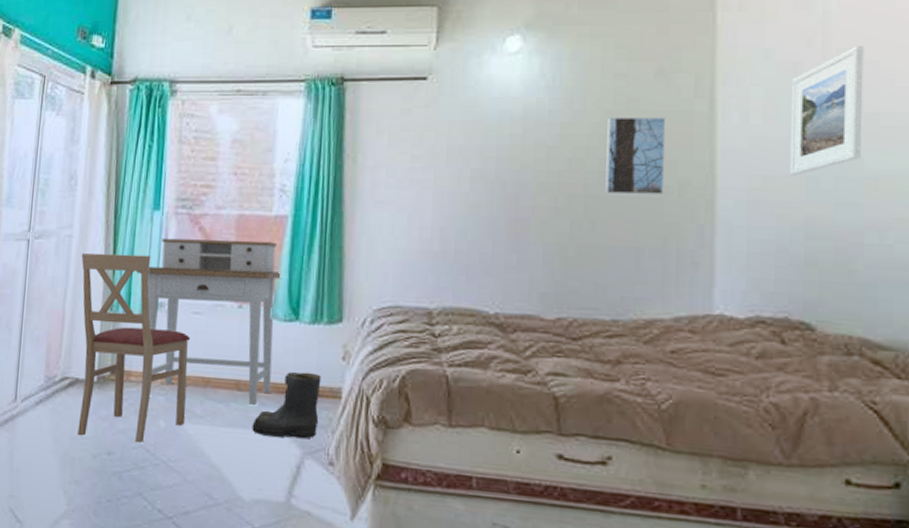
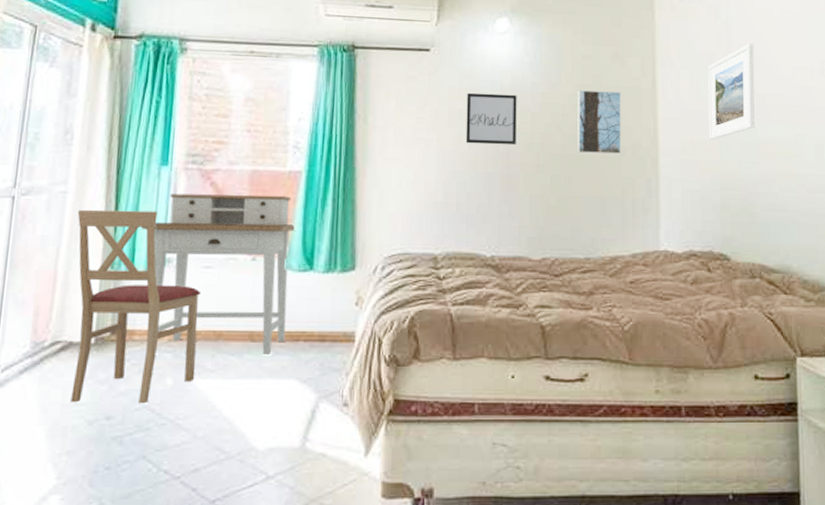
boots: present [252,372,321,439] -> none [266,319,335,384]
wall art: none [467,125,530,186] -> present [465,92,517,145]

